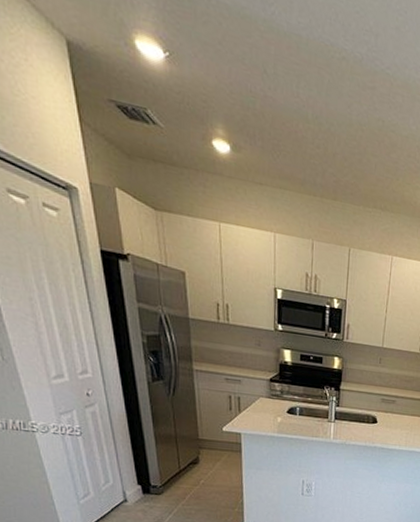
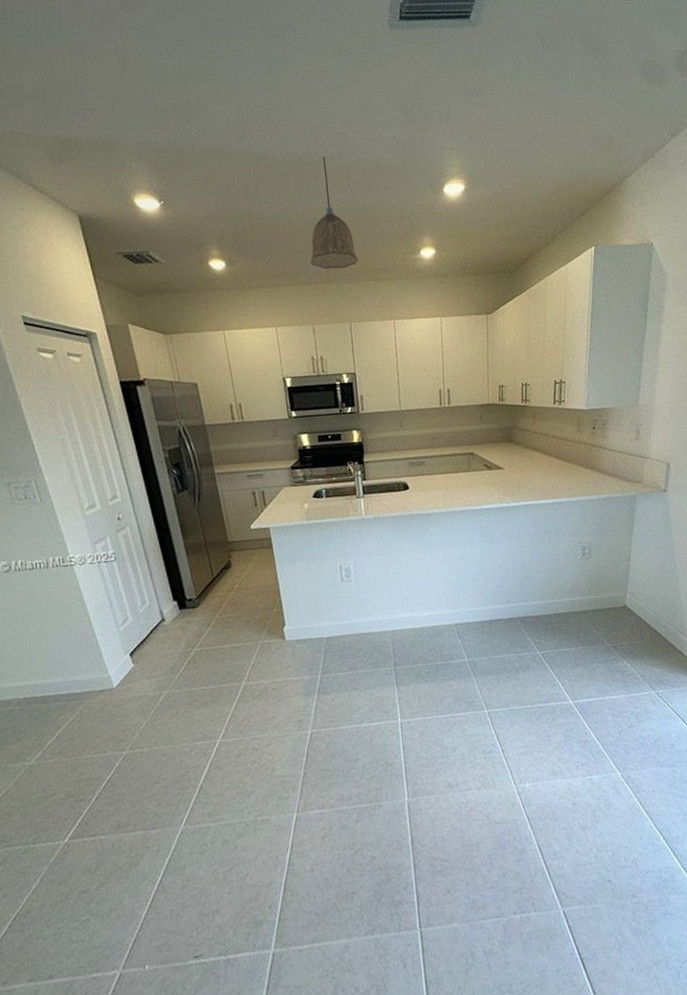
pendant lamp: none [320,55,369,188] -> present [311,156,359,269]

